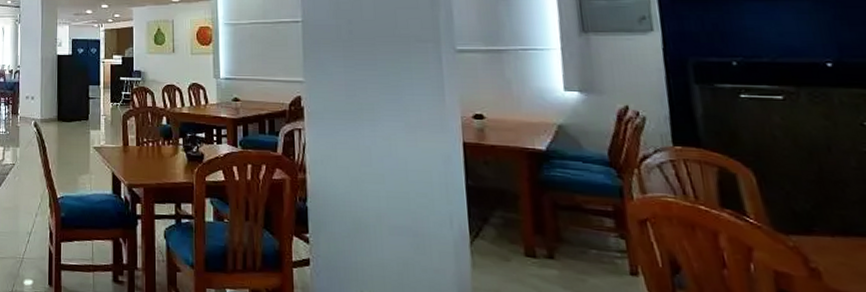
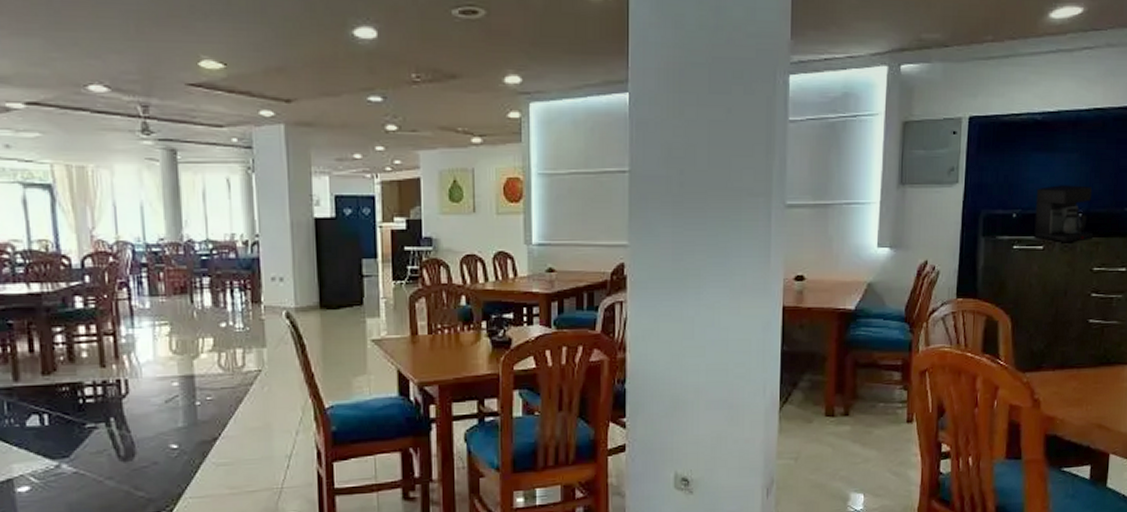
coffee maker: none [759,33,856,94] -> present [1034,185,1094,243]

